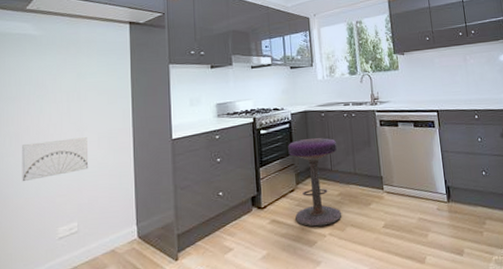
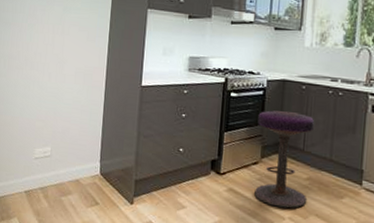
wall art: present [22,137,89,182] -> none [10,67,66,102]

